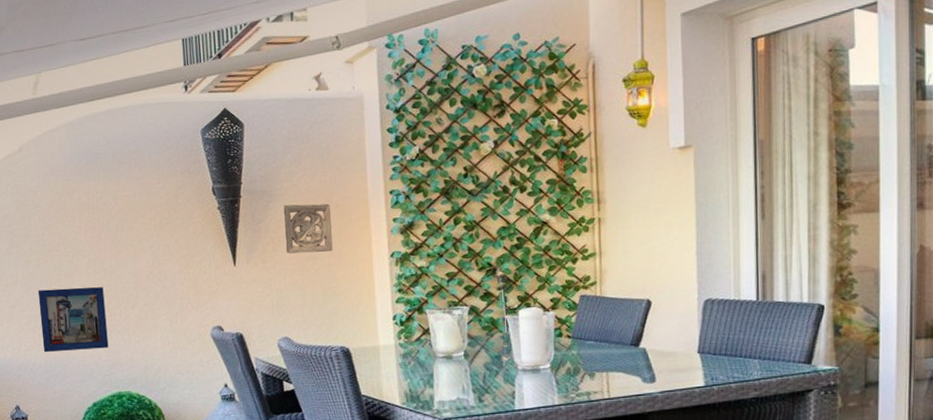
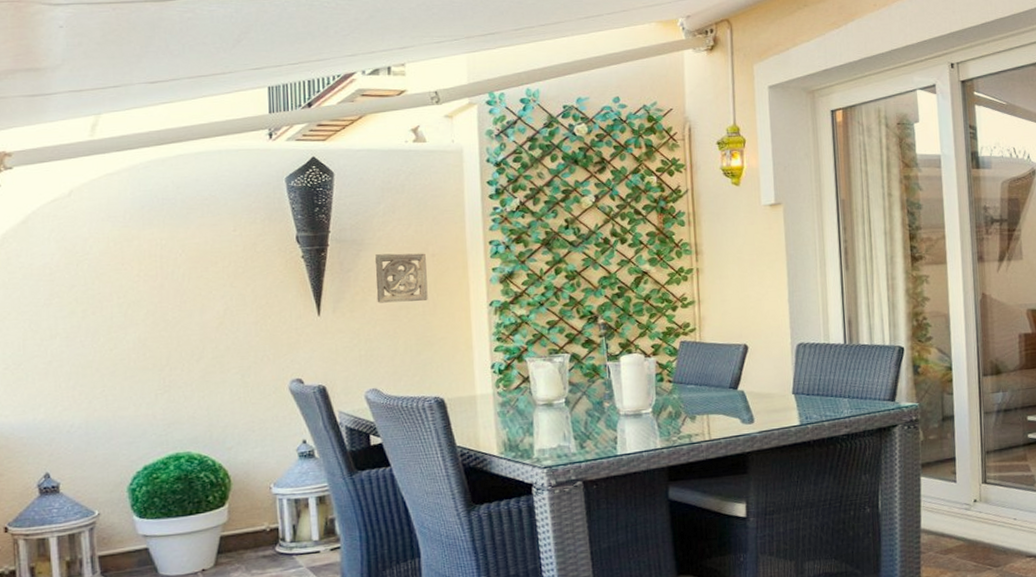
decorative tile: present [37,287,109,353] -> none [81,339,167,413]

